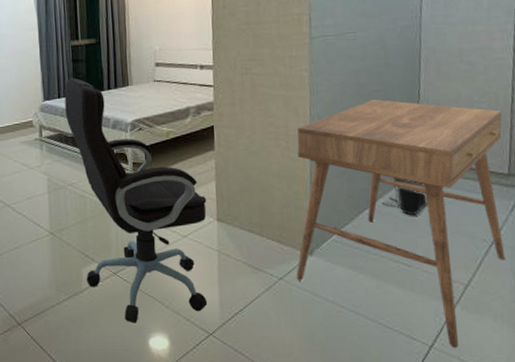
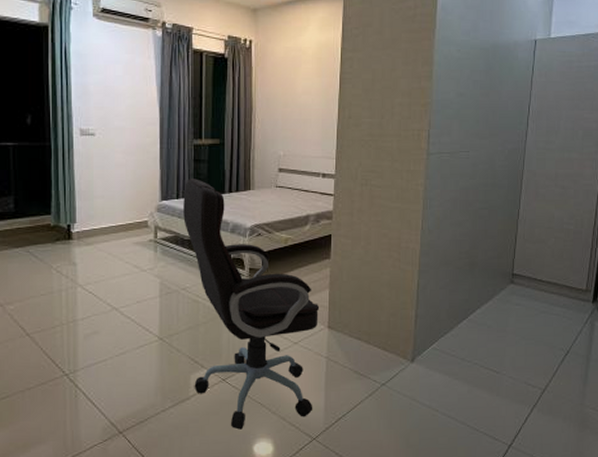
desk: present [296,99,506,348] -> none [397,216,586,446]
backpack: present [382,177,428,216] -> none [479,290,518,326]

